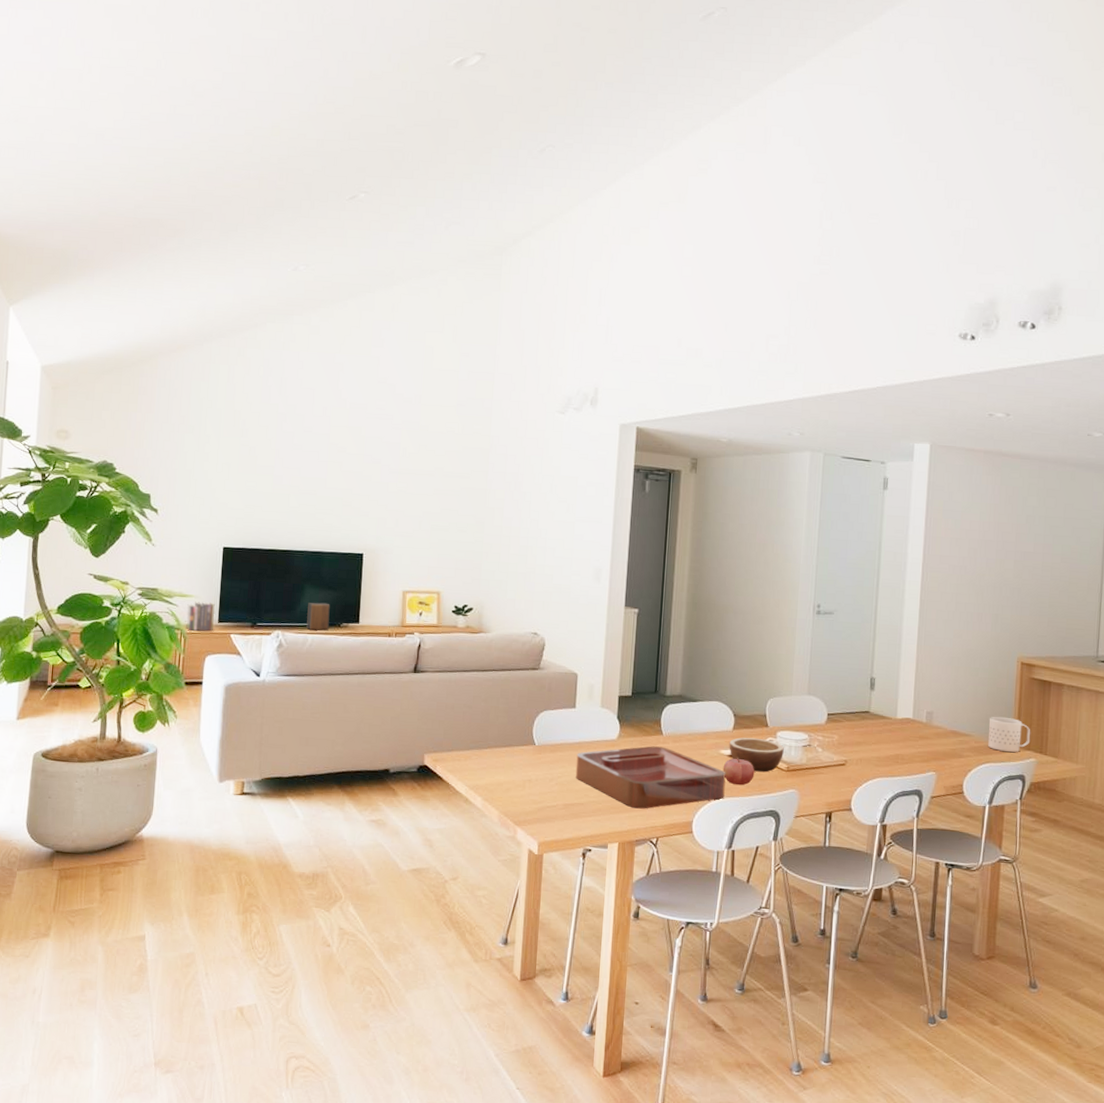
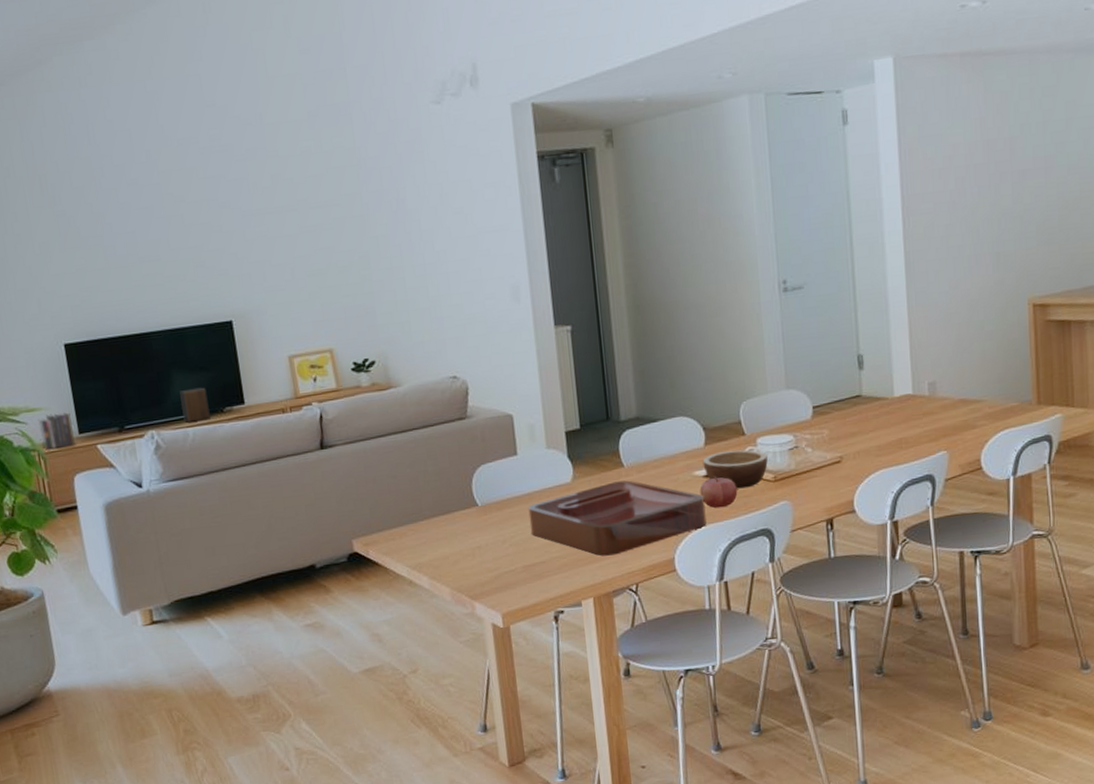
mug: present [987,716,1031,753] -> none [1002,371,1054,413]

